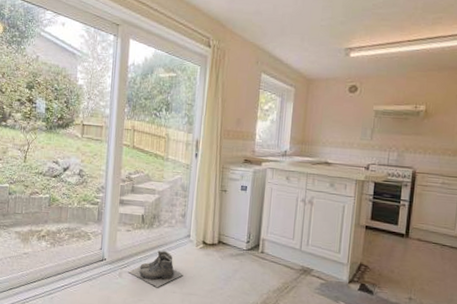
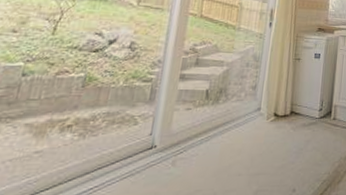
boots: present [128,251,184,288] -> none [184,129,252,173]

